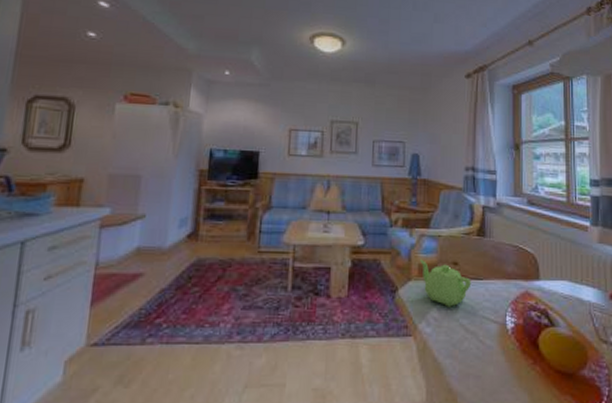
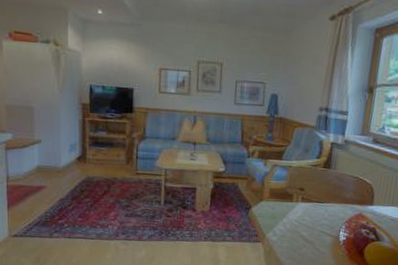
teapot: present [420,259,472,307] -> none [272,184,314,223]

